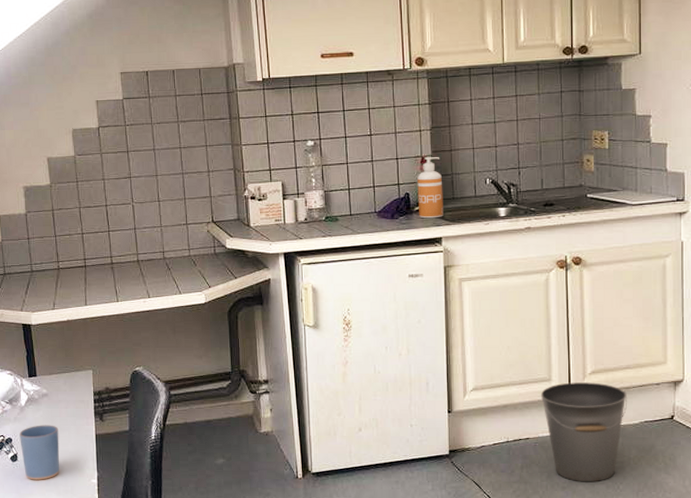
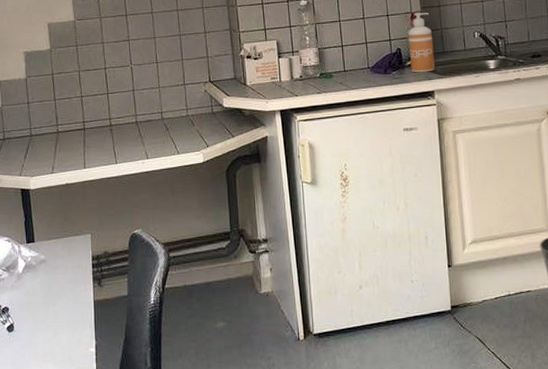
mug: present [19,425,60,480] -> none [16,292,57,351]

